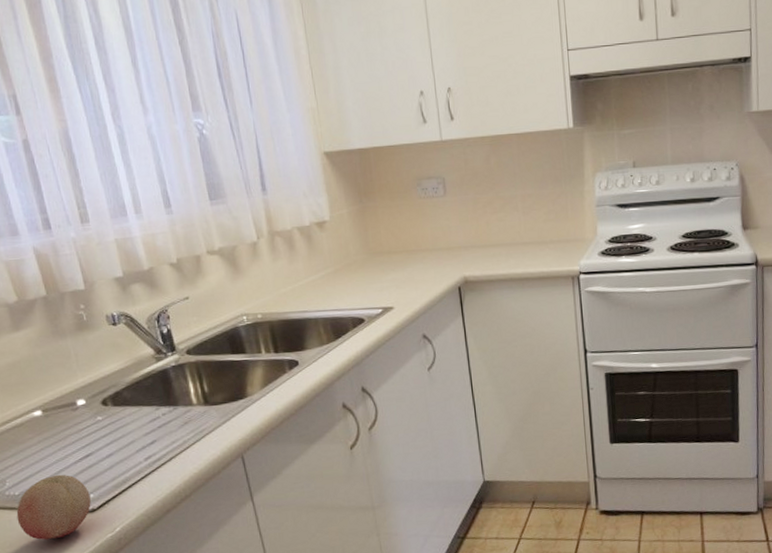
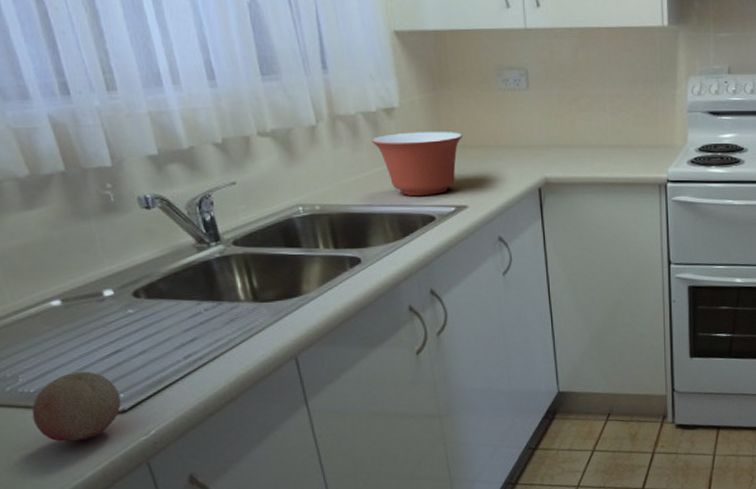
mixing bowl: none [306,239,387,301] -> present [372,132,462,197]

